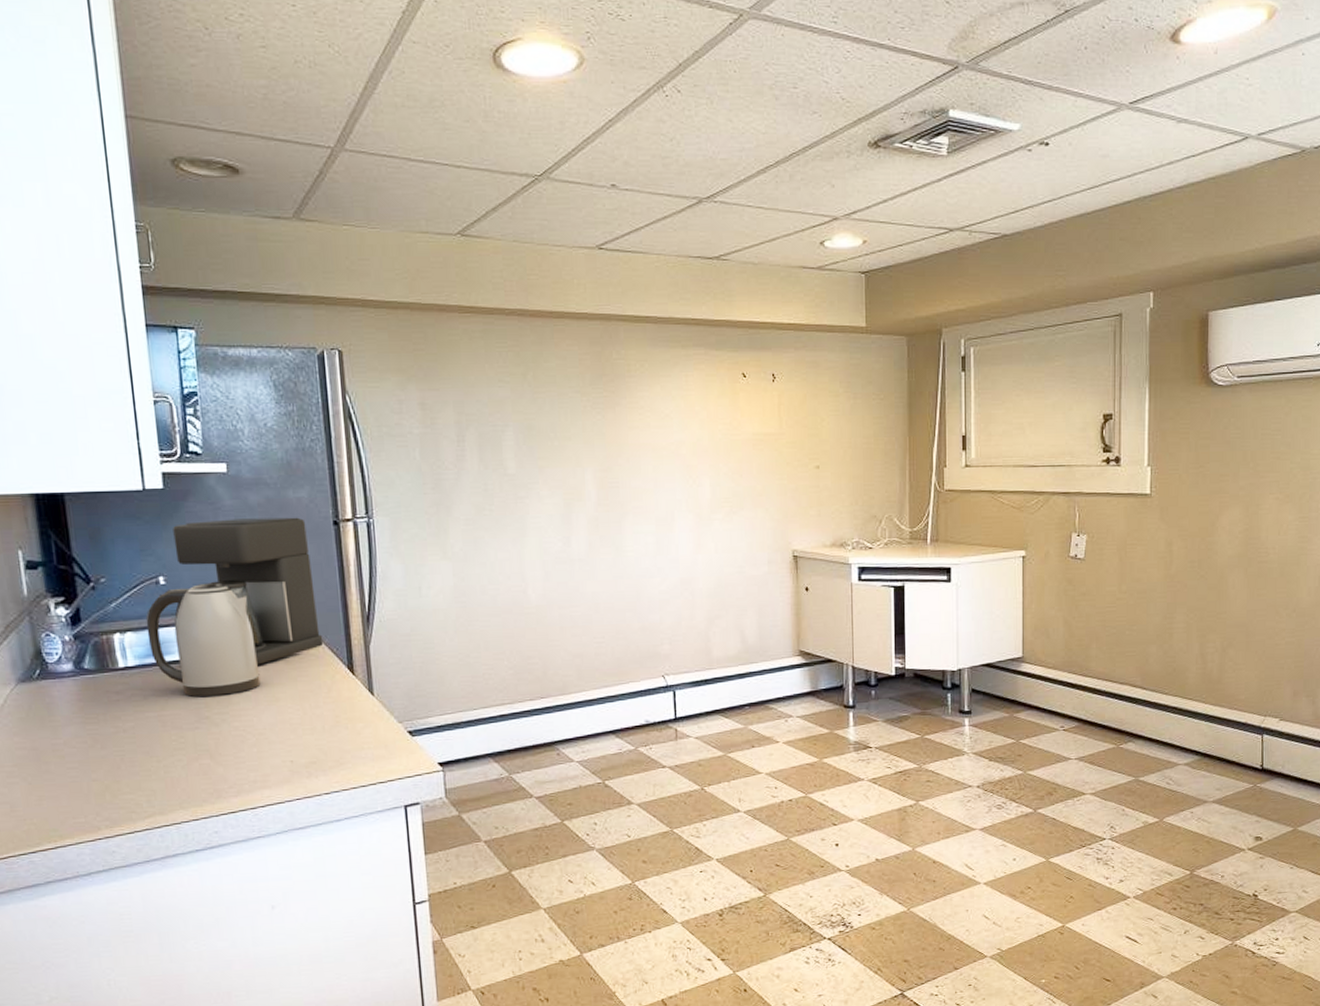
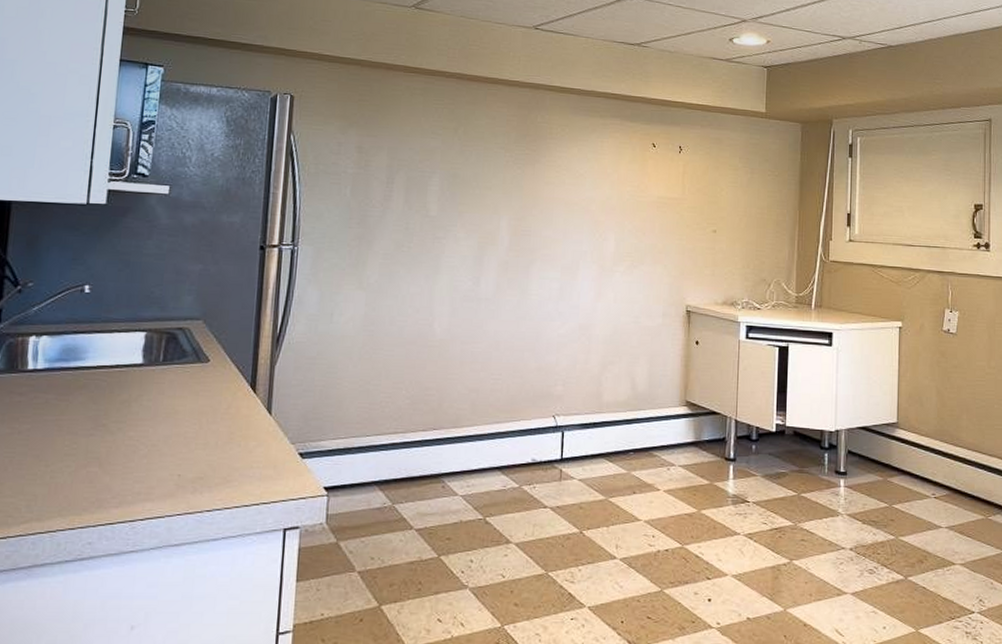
kettle: present [146,582,261,697] -> none [61,294,166,404]
coffee maker: present [173,517,324,665] -> none [105,236,234,377]

